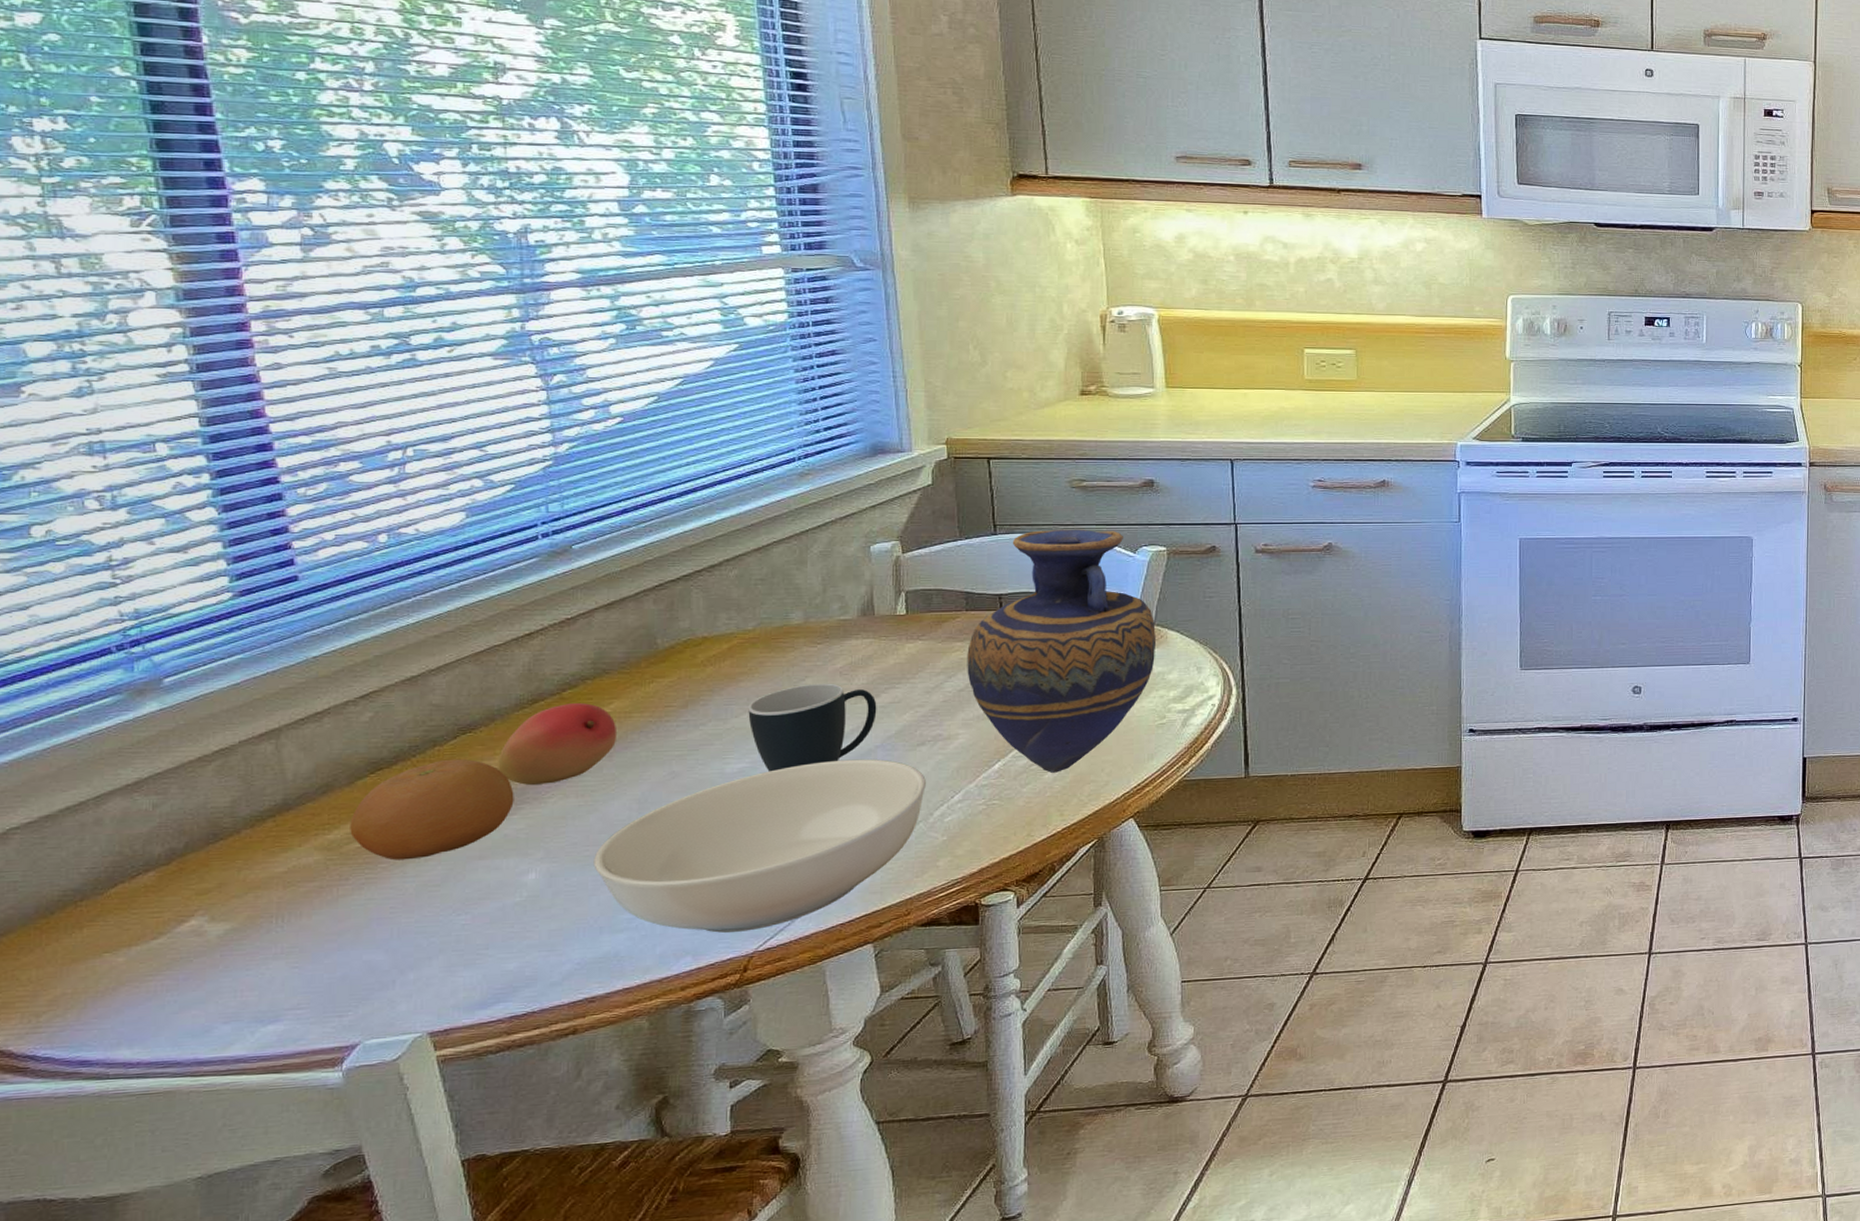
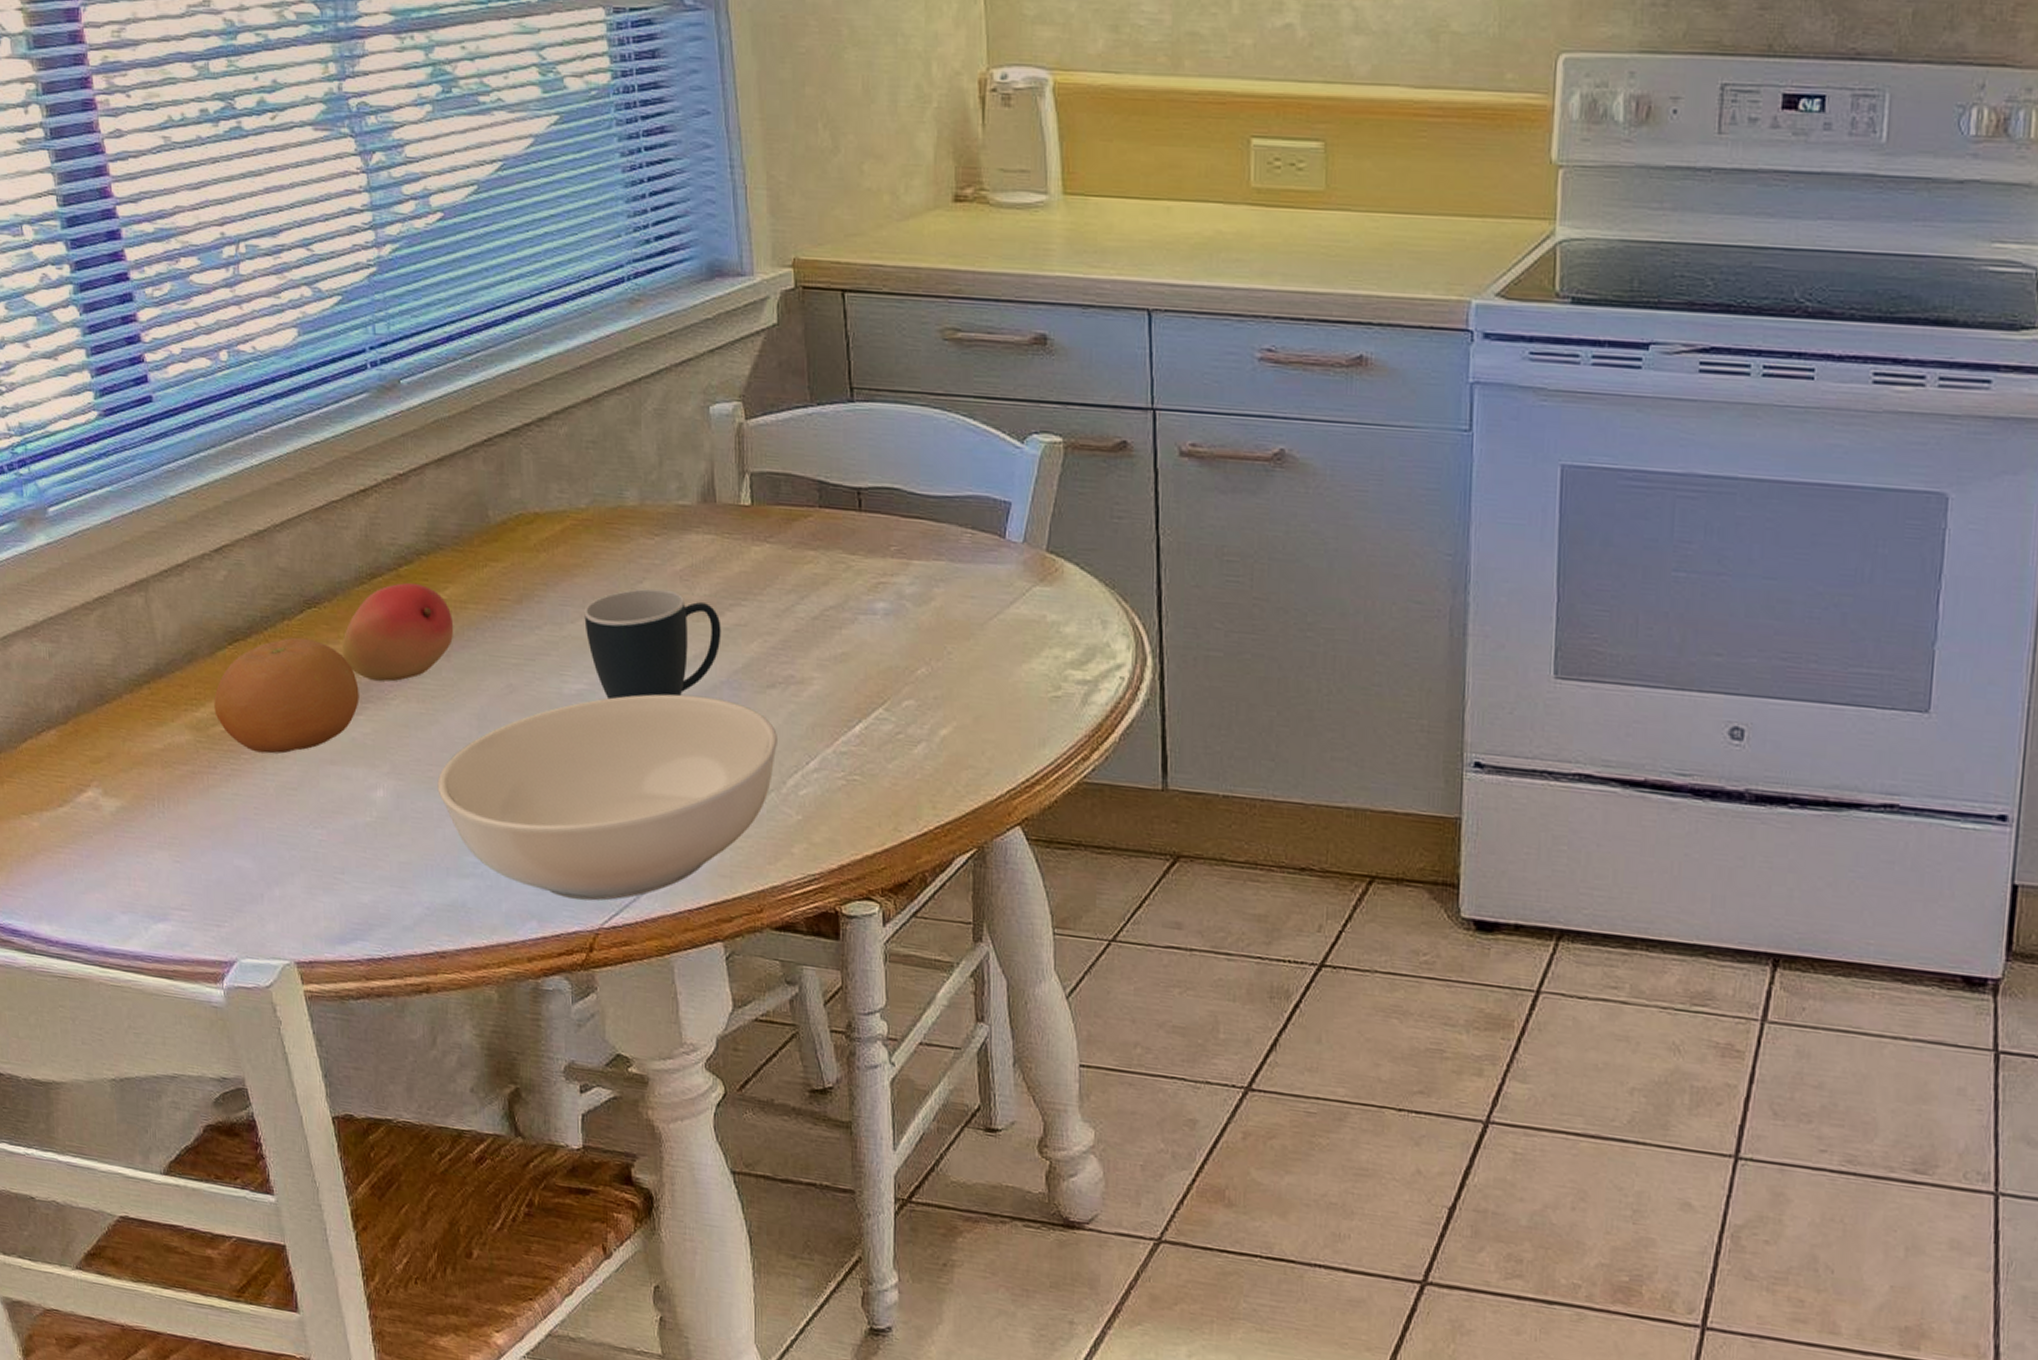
vase: present [967,529,1157,773] -> none [821,399,1050,748]

